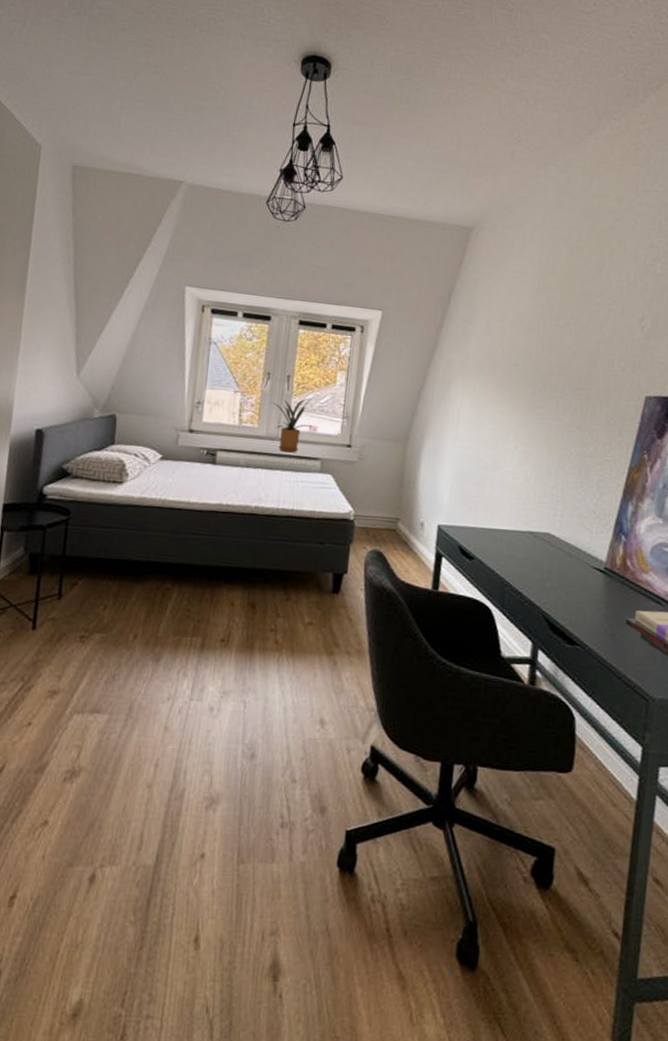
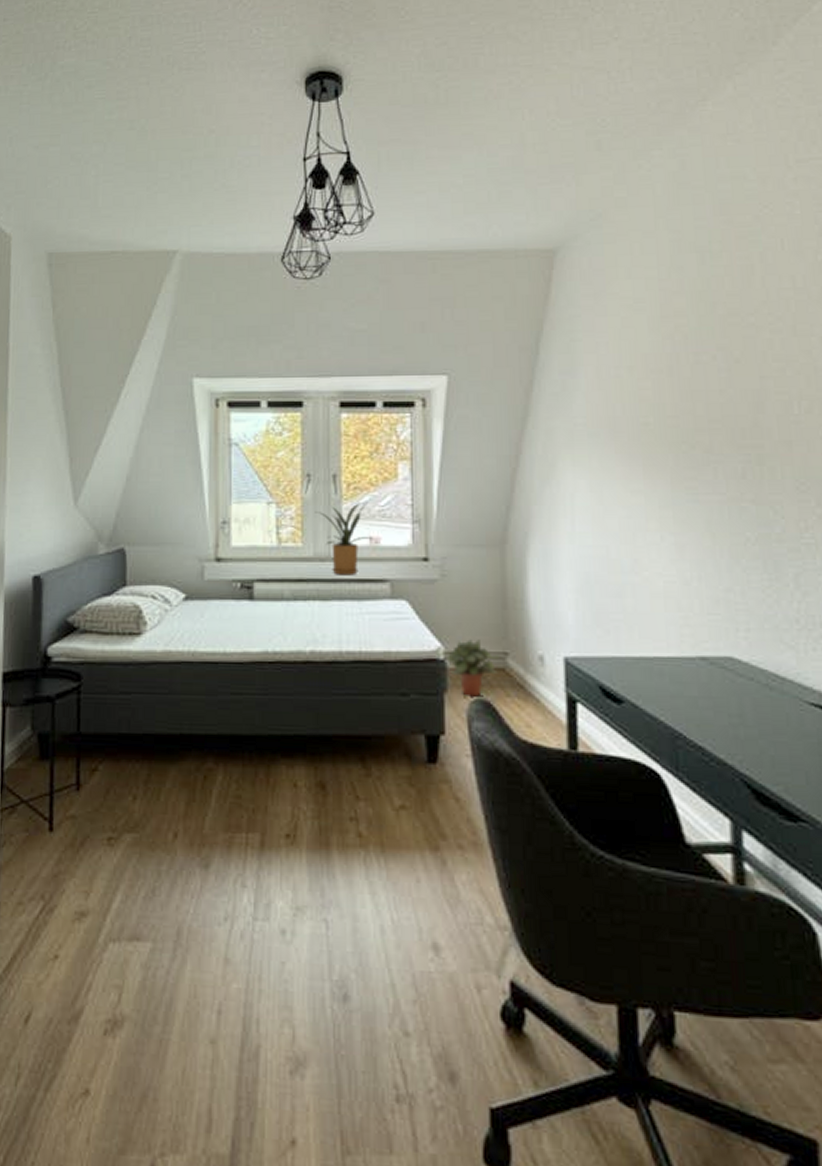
potted plant: none [355,507,394,548] -> present [446,639,501,697]

